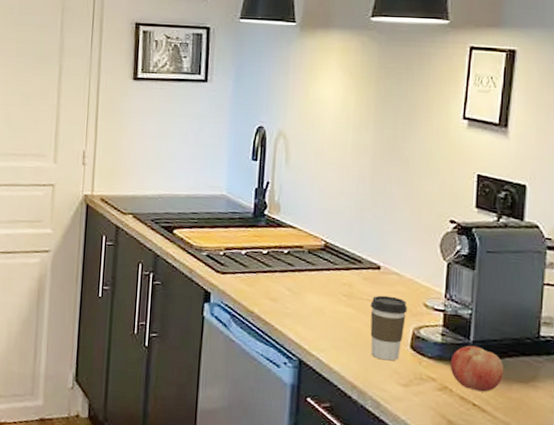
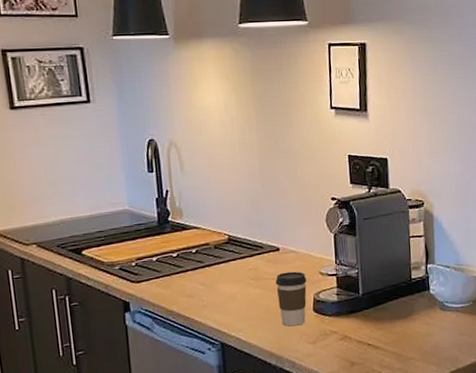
fruit: present [450,345,504,392] -> none [346,297,389,334]

